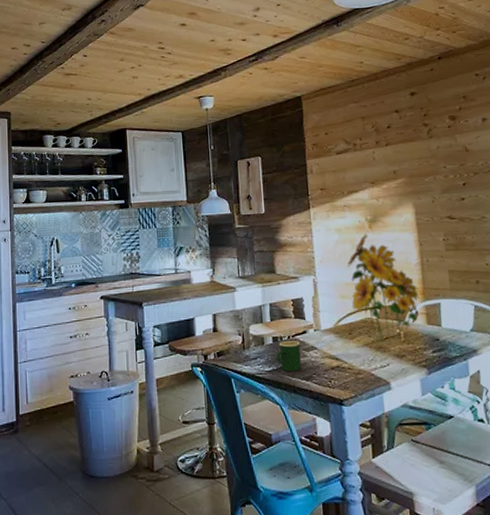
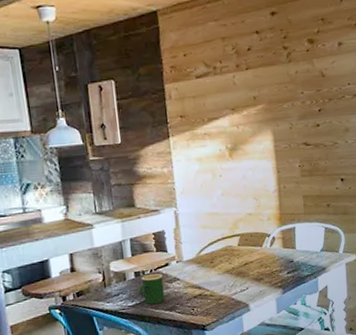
flower bouquet: present [347,233,419,342] -> none [208,161,276,268]

